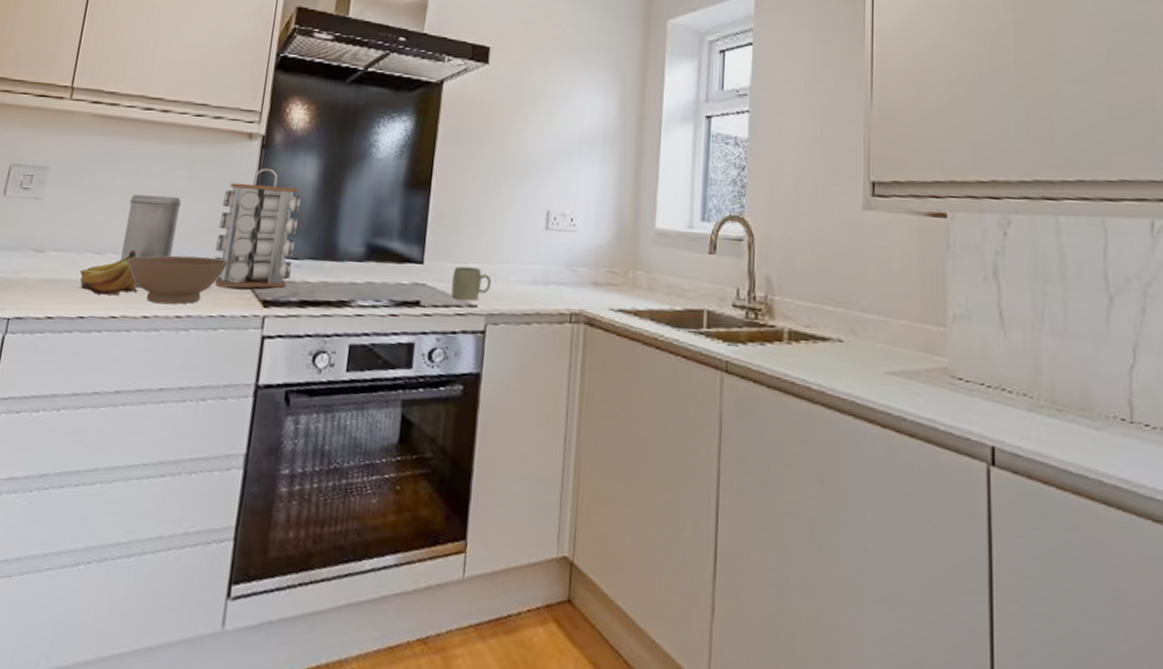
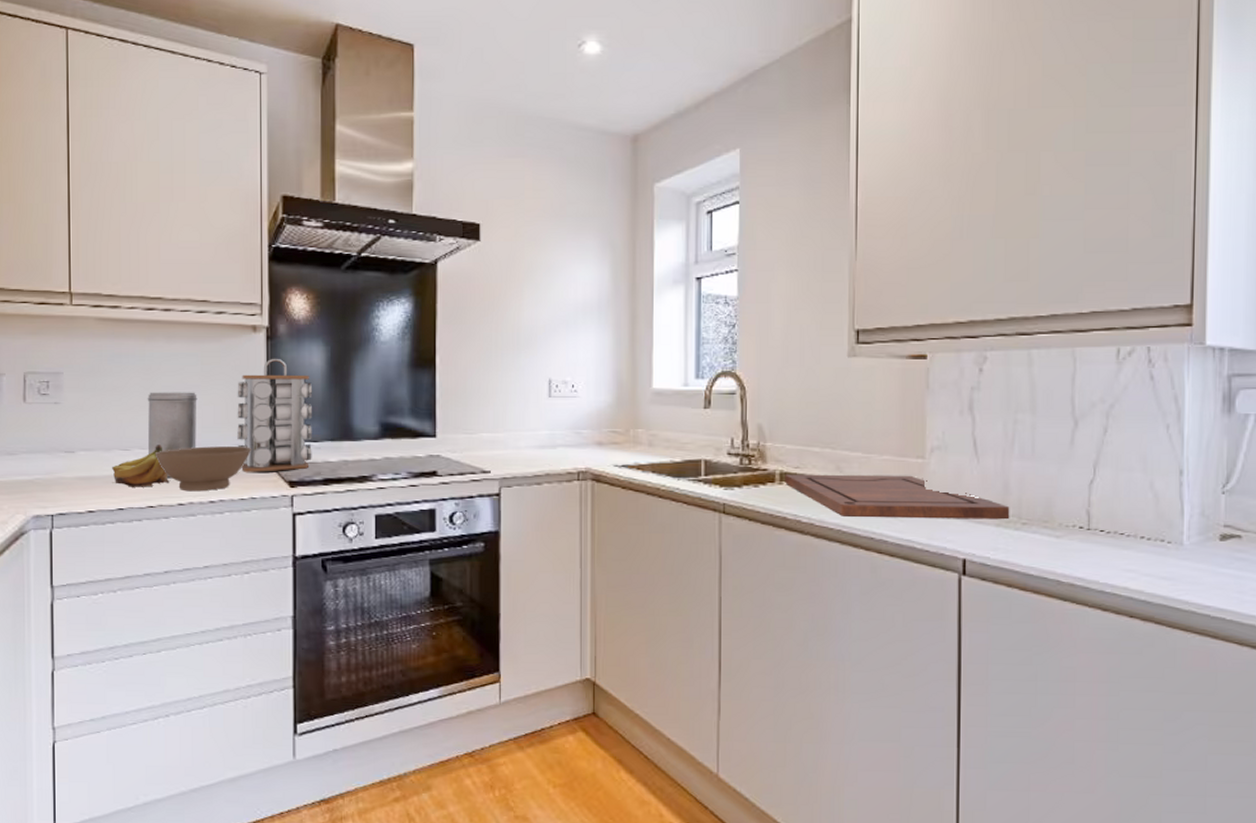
mug: present [451,266,491,302] -> none [464,437,501,468]
cutting board: none [794,332,1043,403] -> present [785,474,1010,518]

